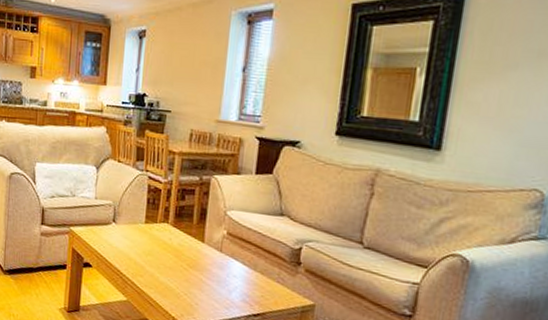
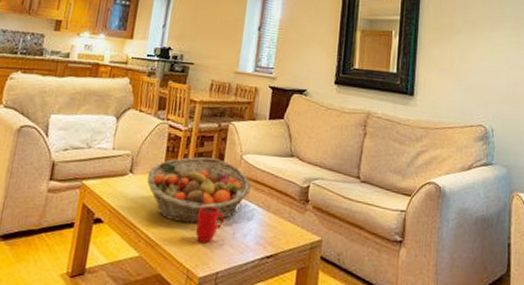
fruit basket: none [130,210,236,276] -> present [147,157,251,223]
mug: none [179,259,209,296] -> present [195,206,225,244]

